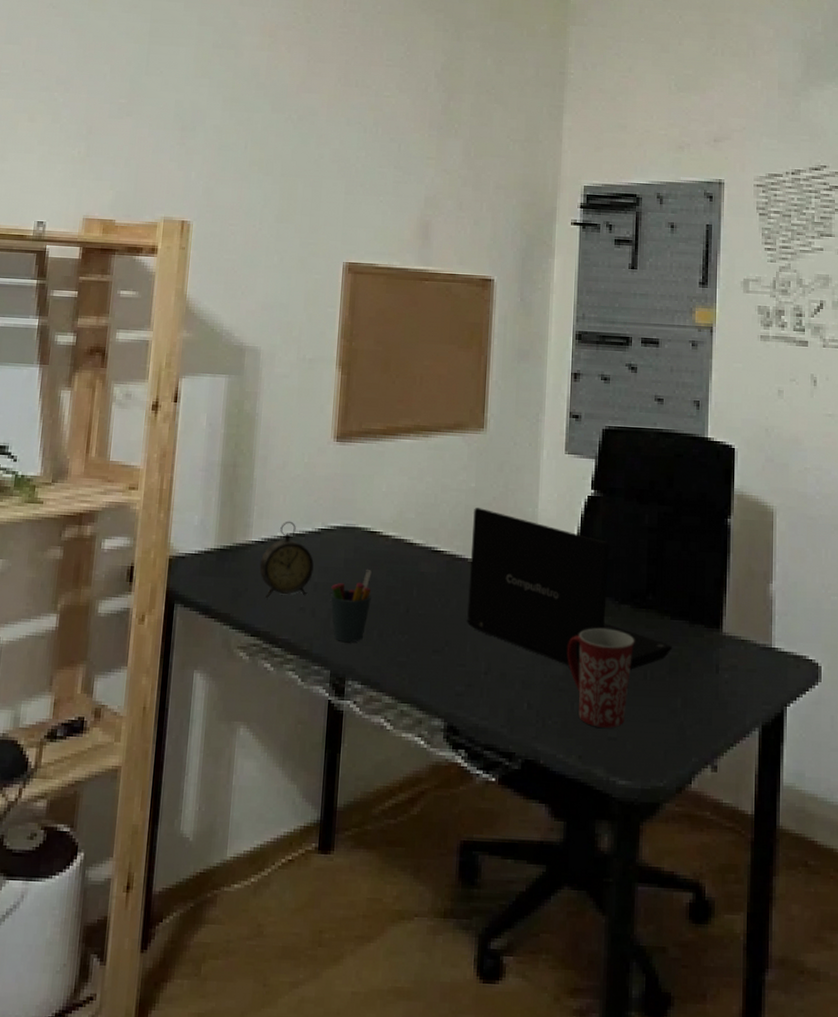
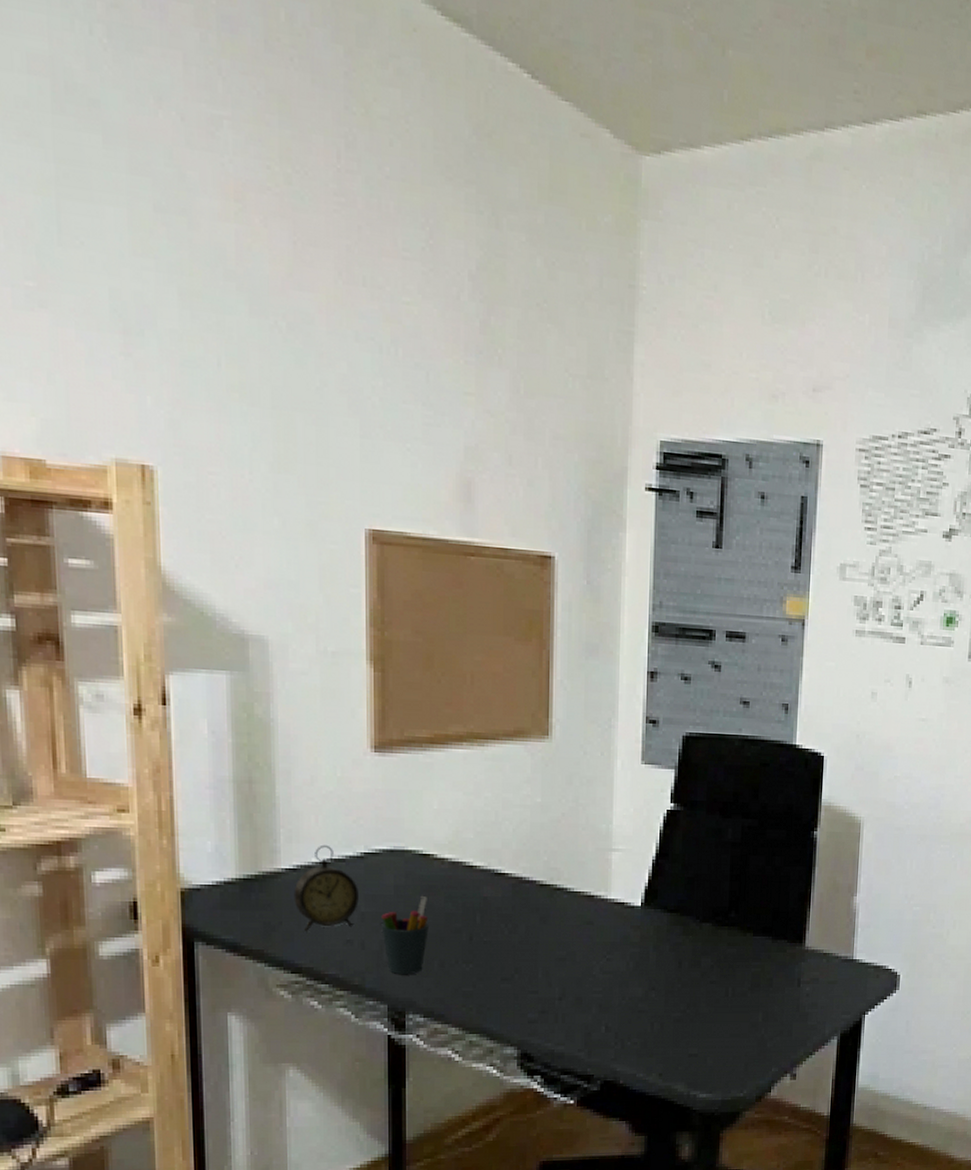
laptop: present [466,508,672,670] -> none [536,825,754,990]
mug: present [567,628,635,728] -> none [646,948,717,1045]

